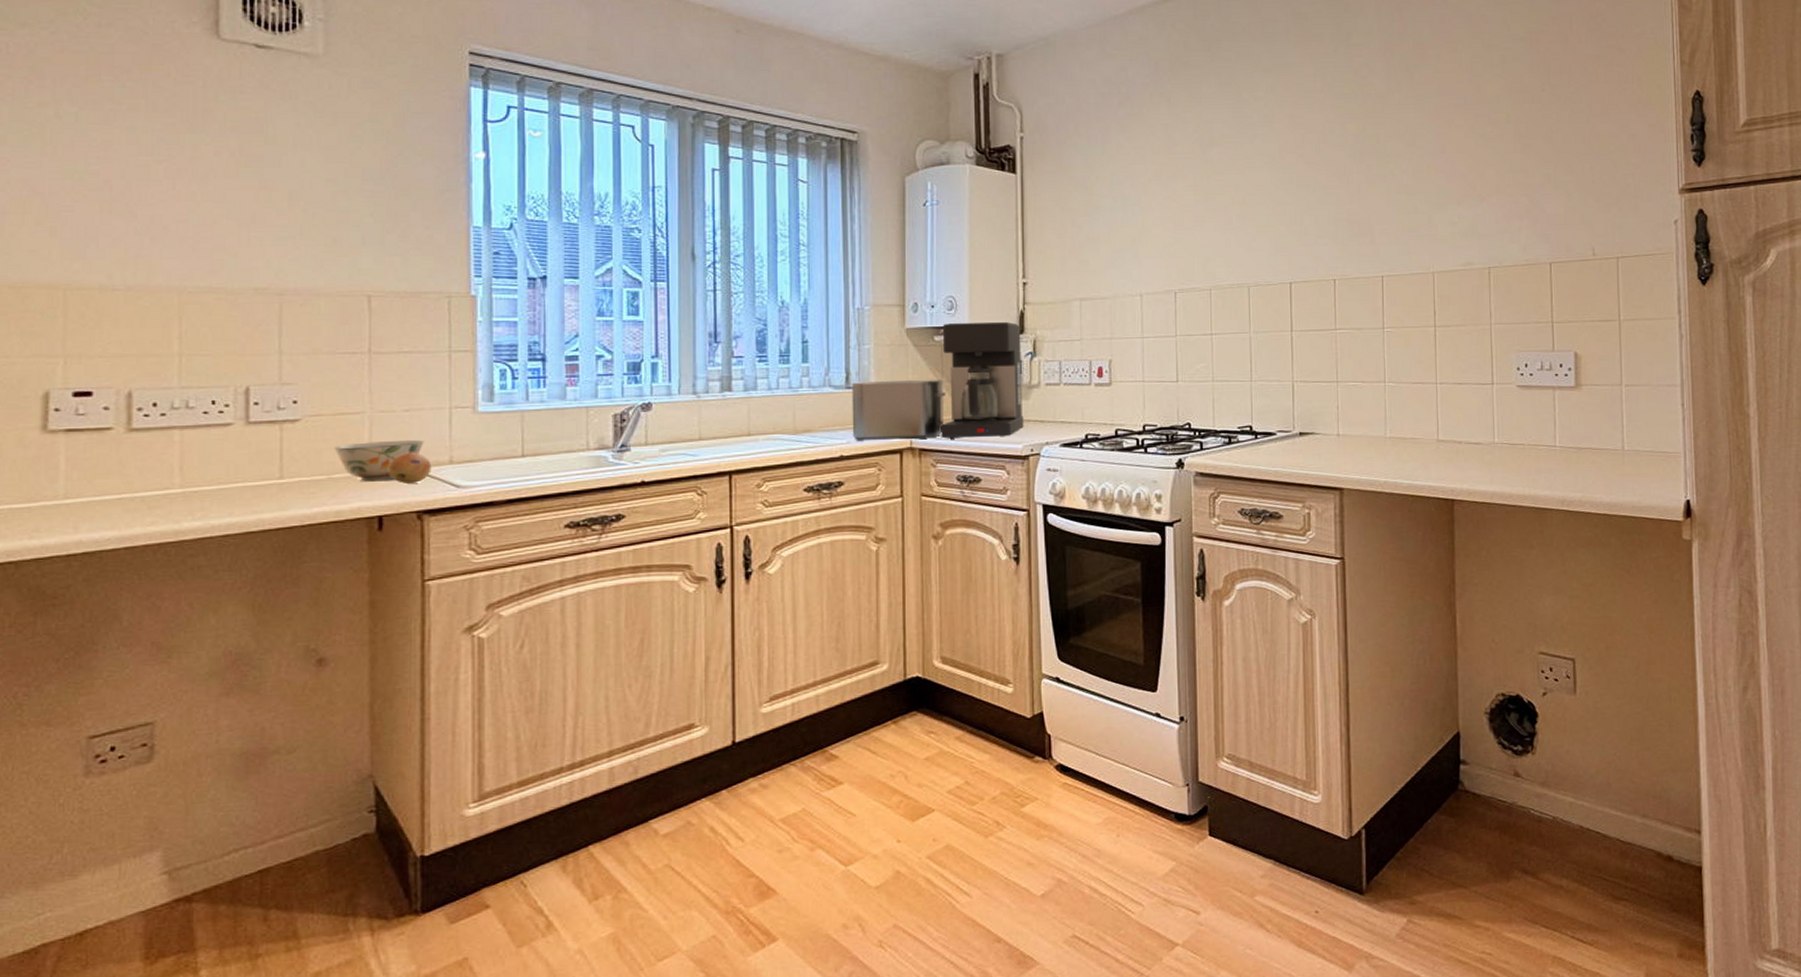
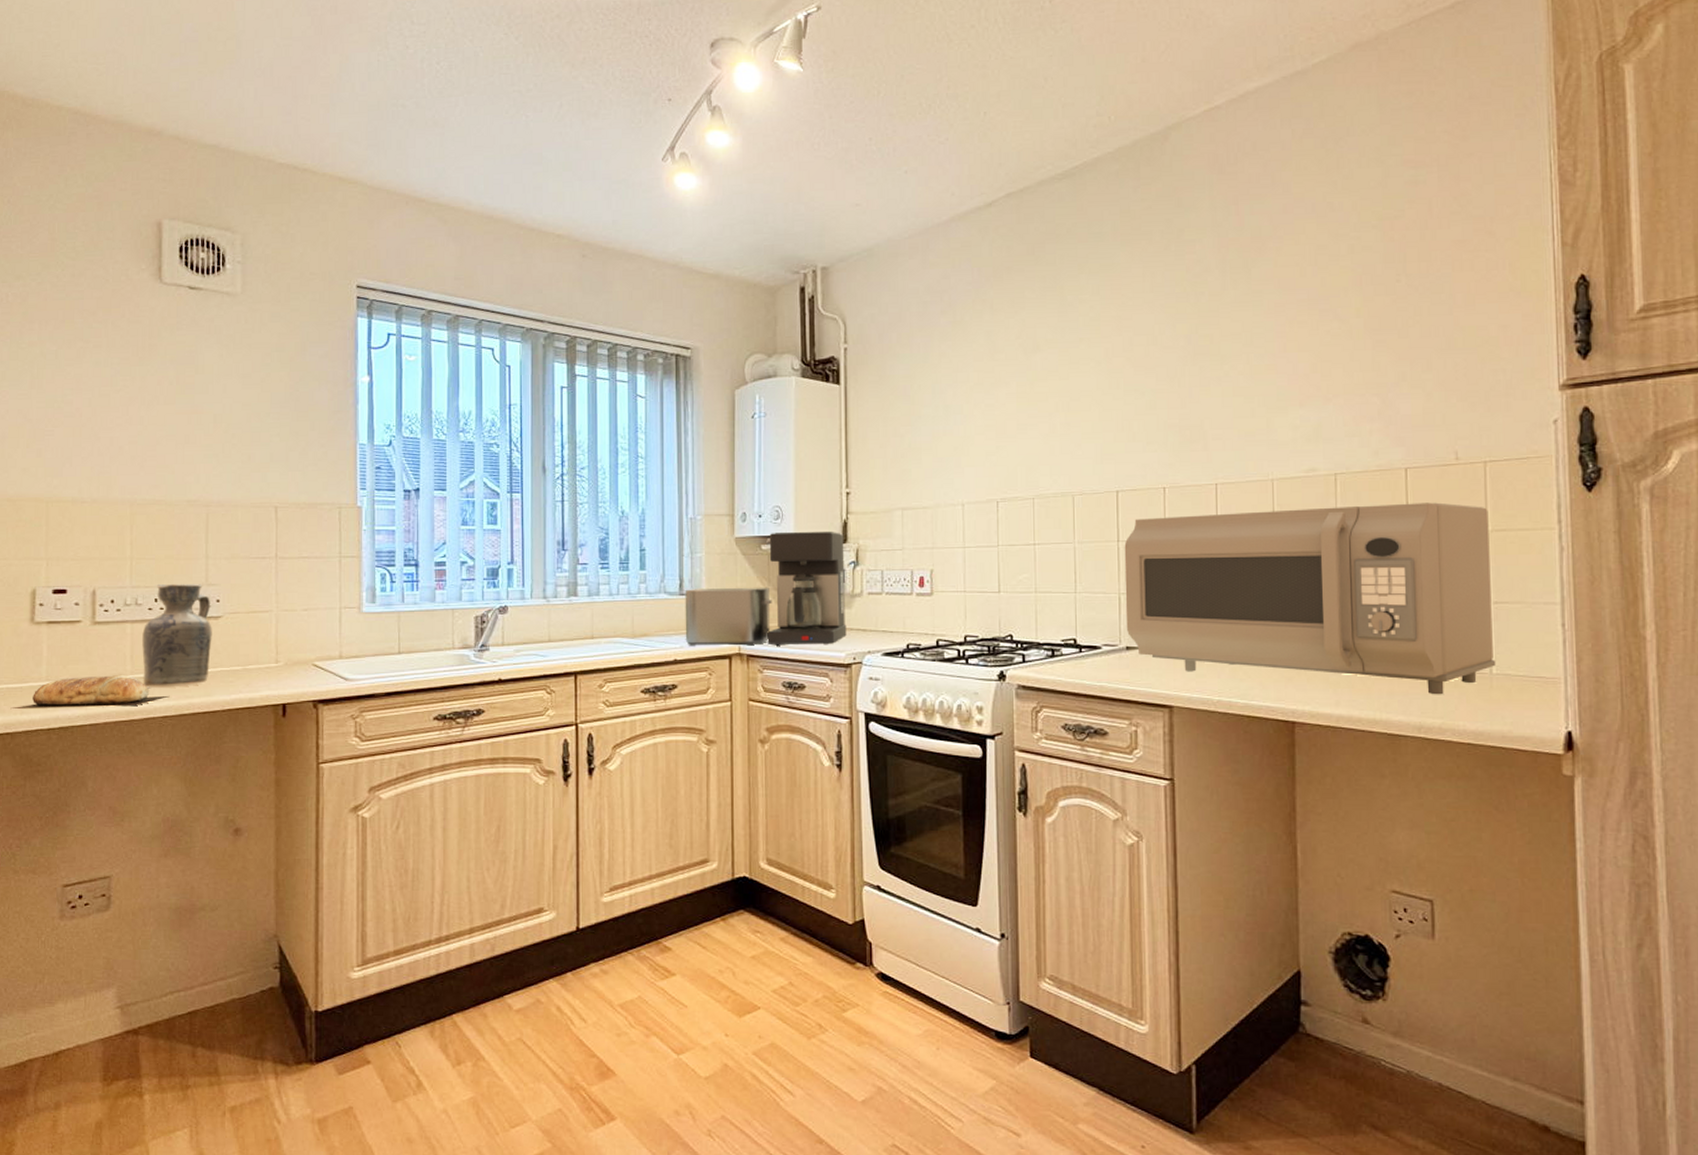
bread loaf: none [14,489,232,534] -> present [10,675,170,710]
ceramic jug: none [195,383,288,504] -> present [142,583,212,689]
soup bowl: present [334,439,424,482] -> none [248,636,319,673]
fruit: present [387,452,432,485] -> none [290,647,325,677]
microwave: none [1297,294,1628,471] -> present [1124,502,1496,695]

